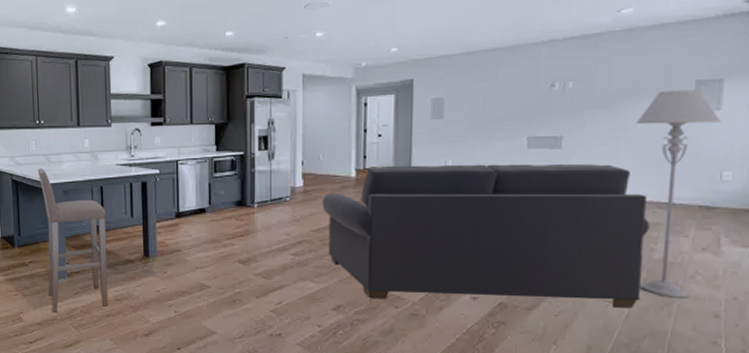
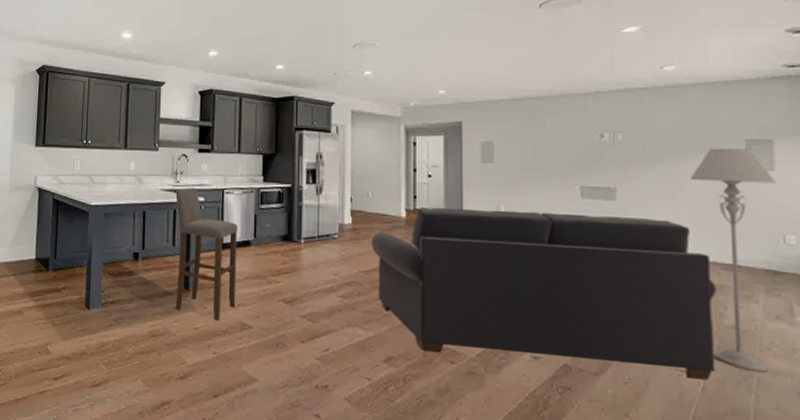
bar stool: present [37,168,109,313] -> none [80,189,147,346]
bar stool: none [131,160,194,283] -> present [175,187,238,321]

